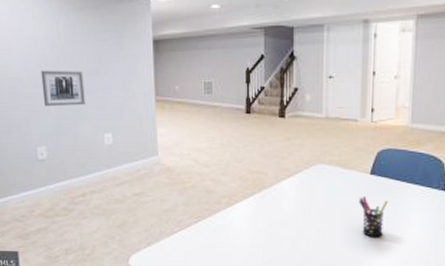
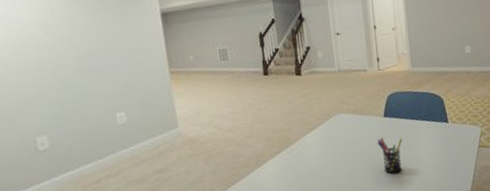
wall art: present [41,70,85,106] -> none [34,50,91,92]

